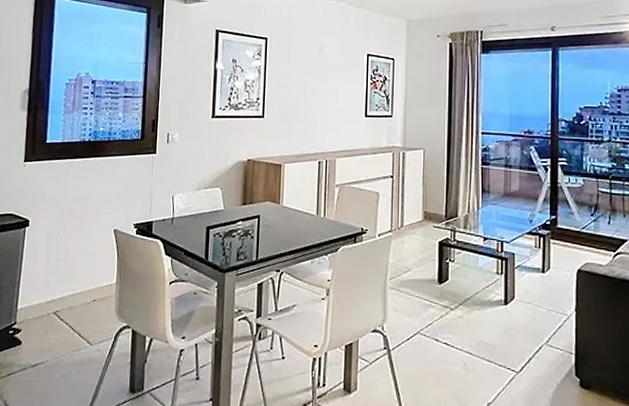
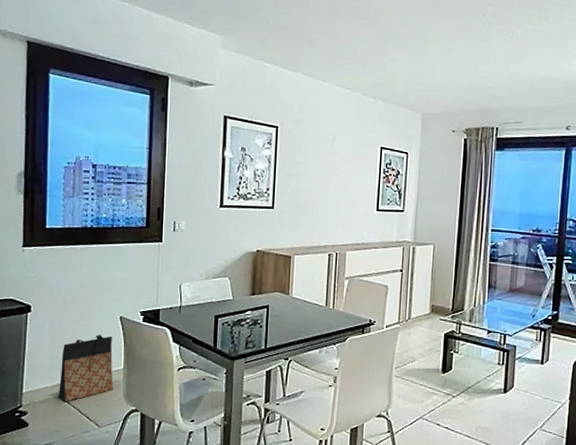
bag: none [52,248,106,319] -> present [59,335,114,403]

